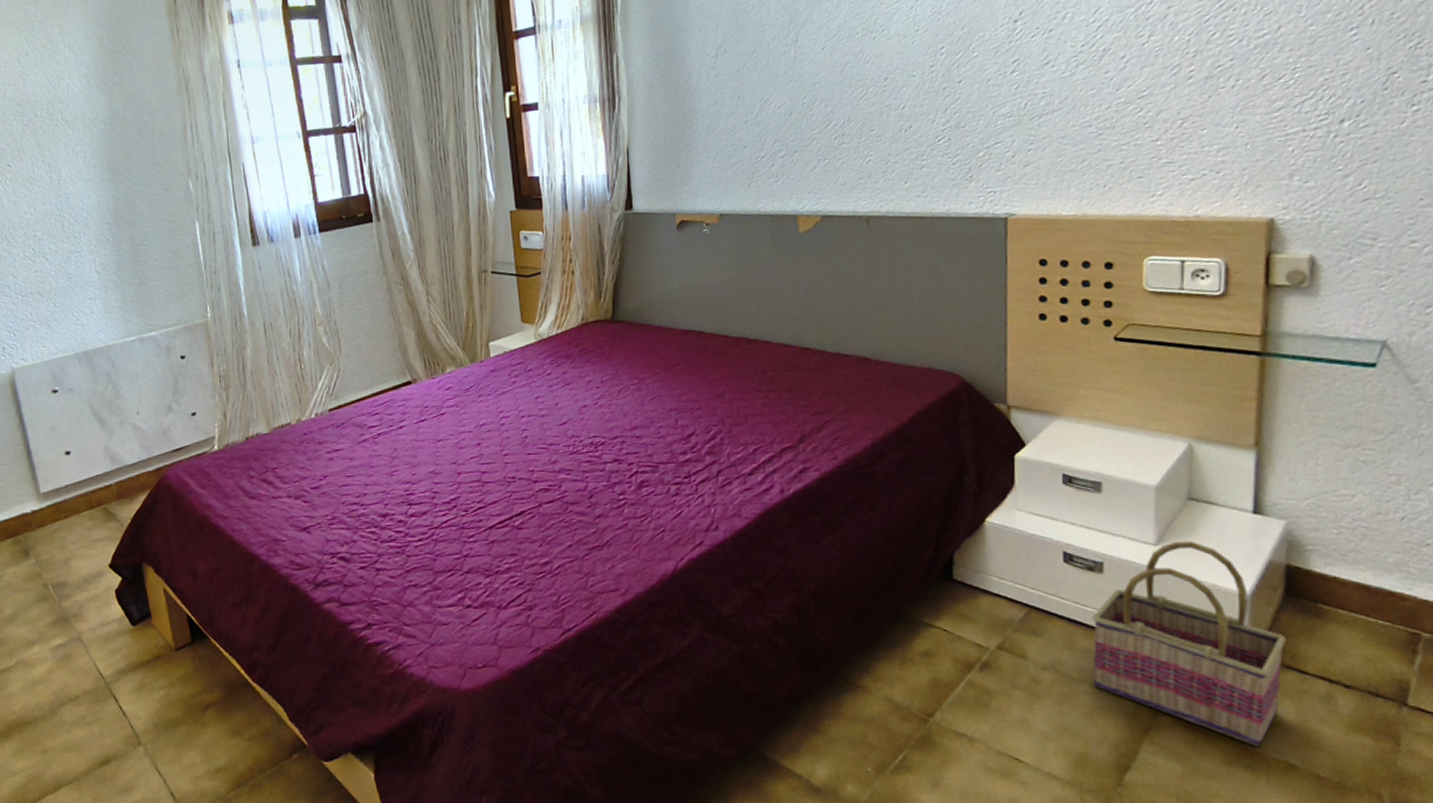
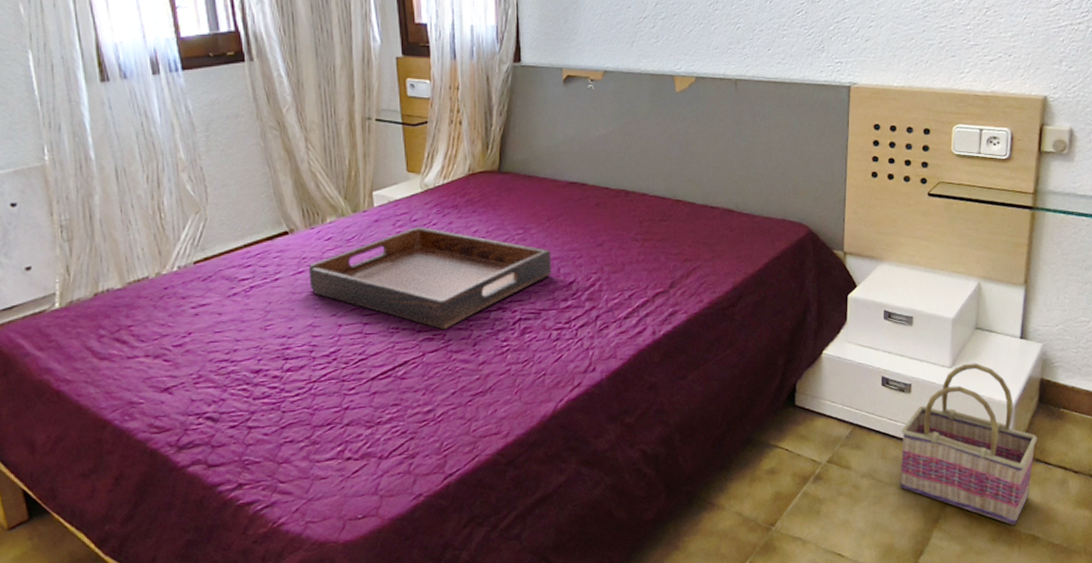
serving tray: none [430,376,669,481] -> present [308,226,552,330]

